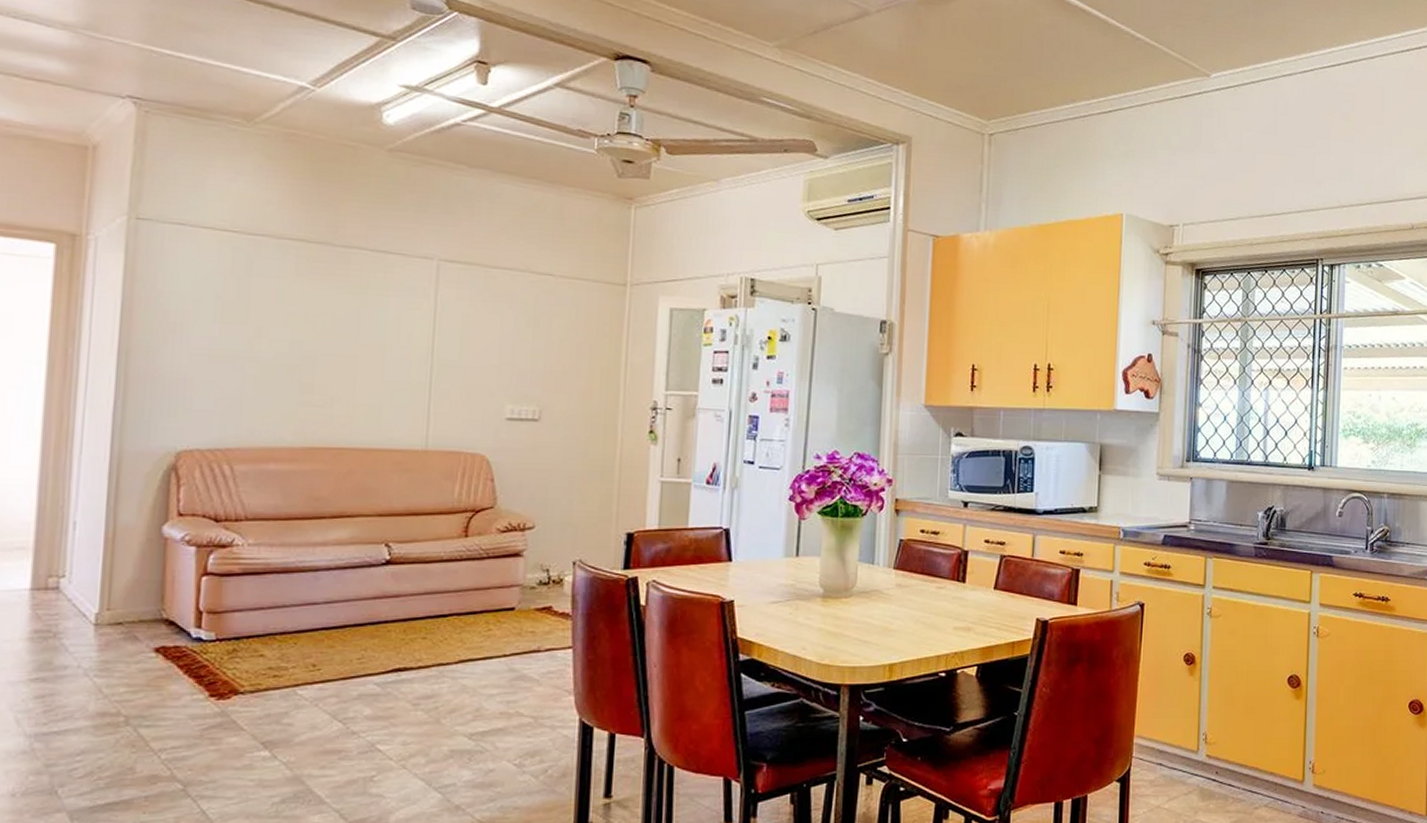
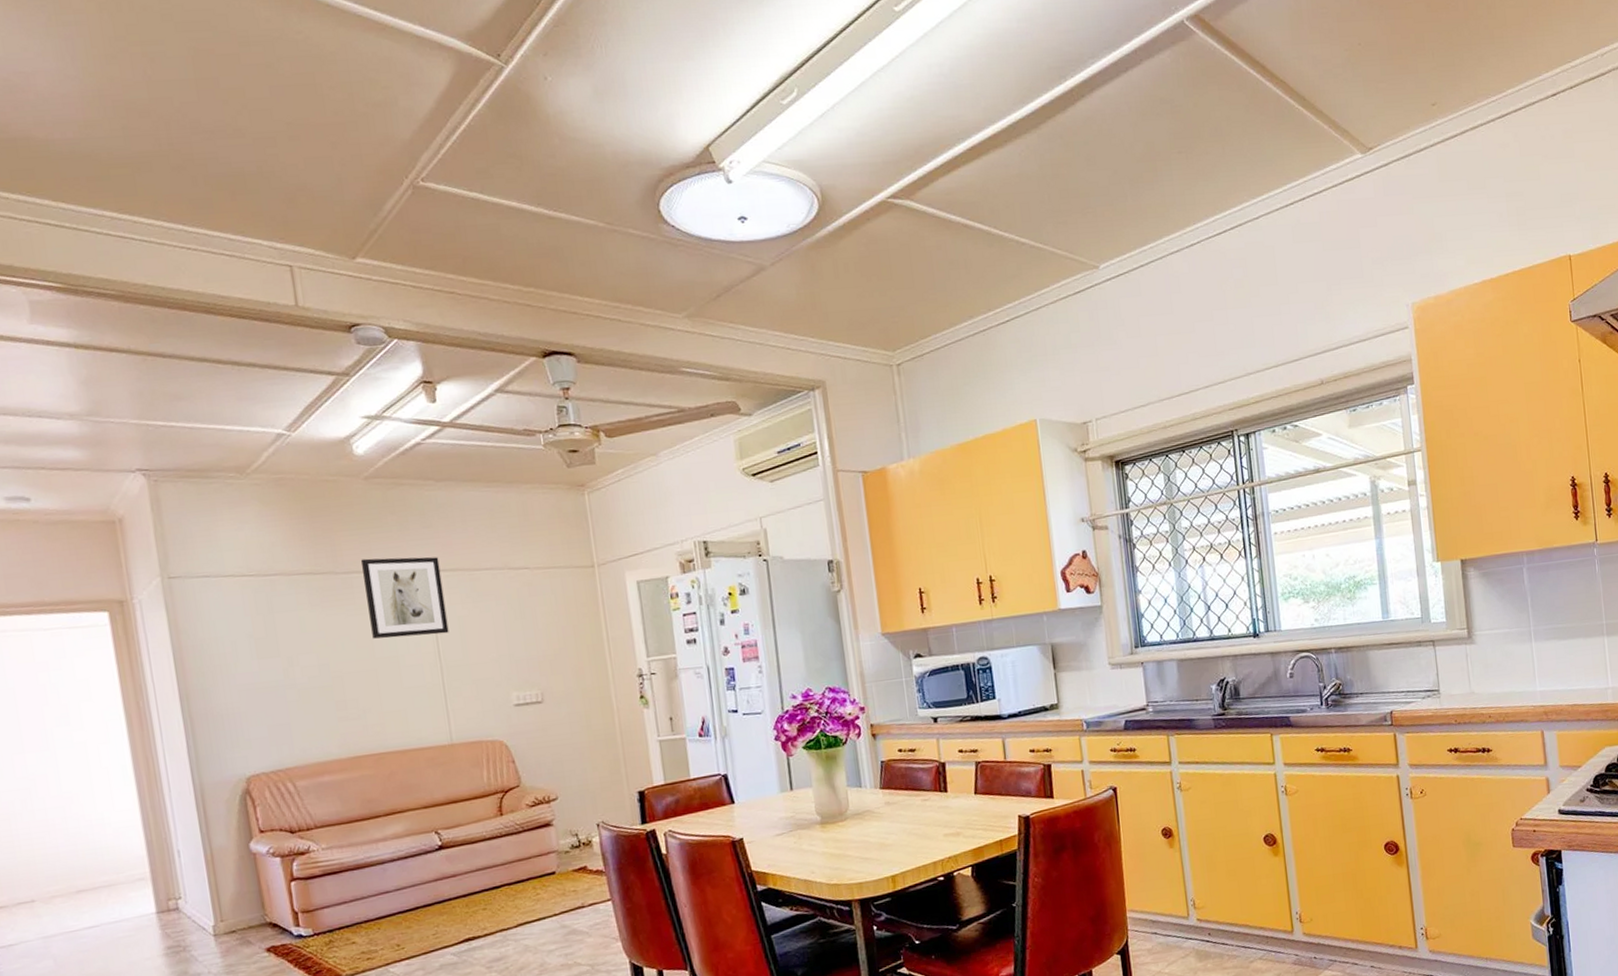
wall art: none [360,235,454,330] -> present [360,557,449,639]

